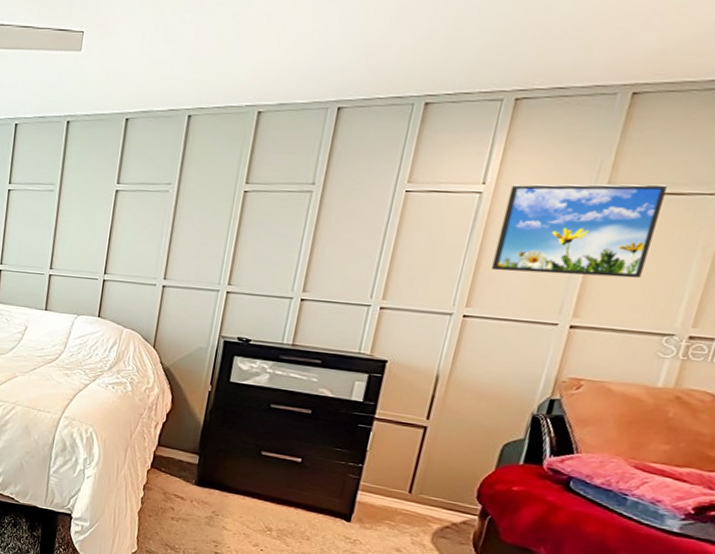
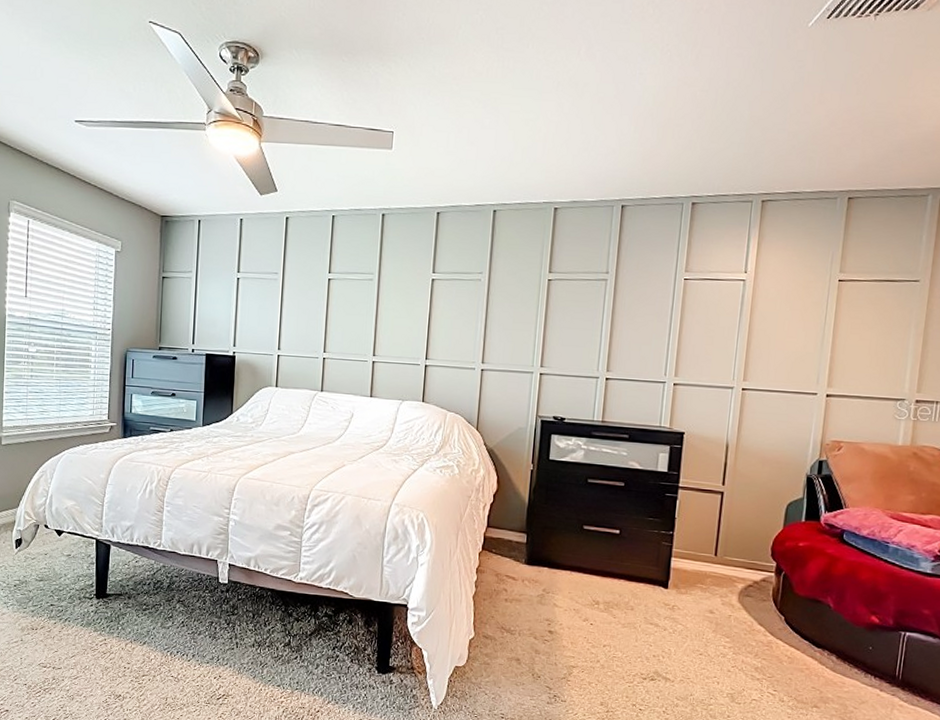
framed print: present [491,184,667,279] -> none [759,273,883,352]

